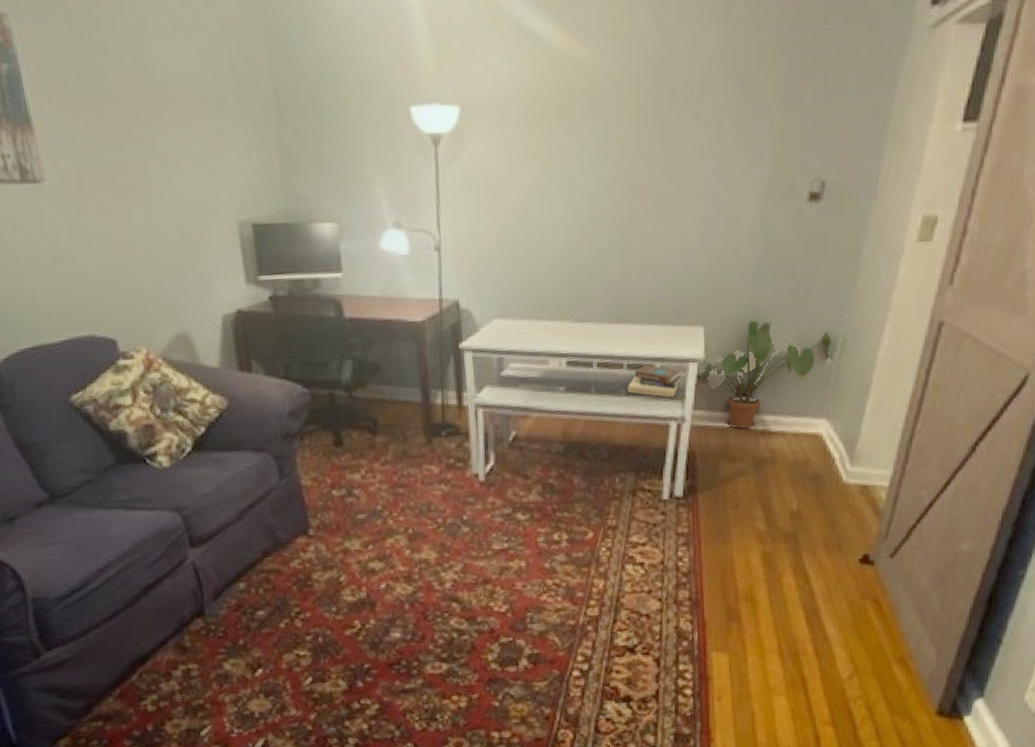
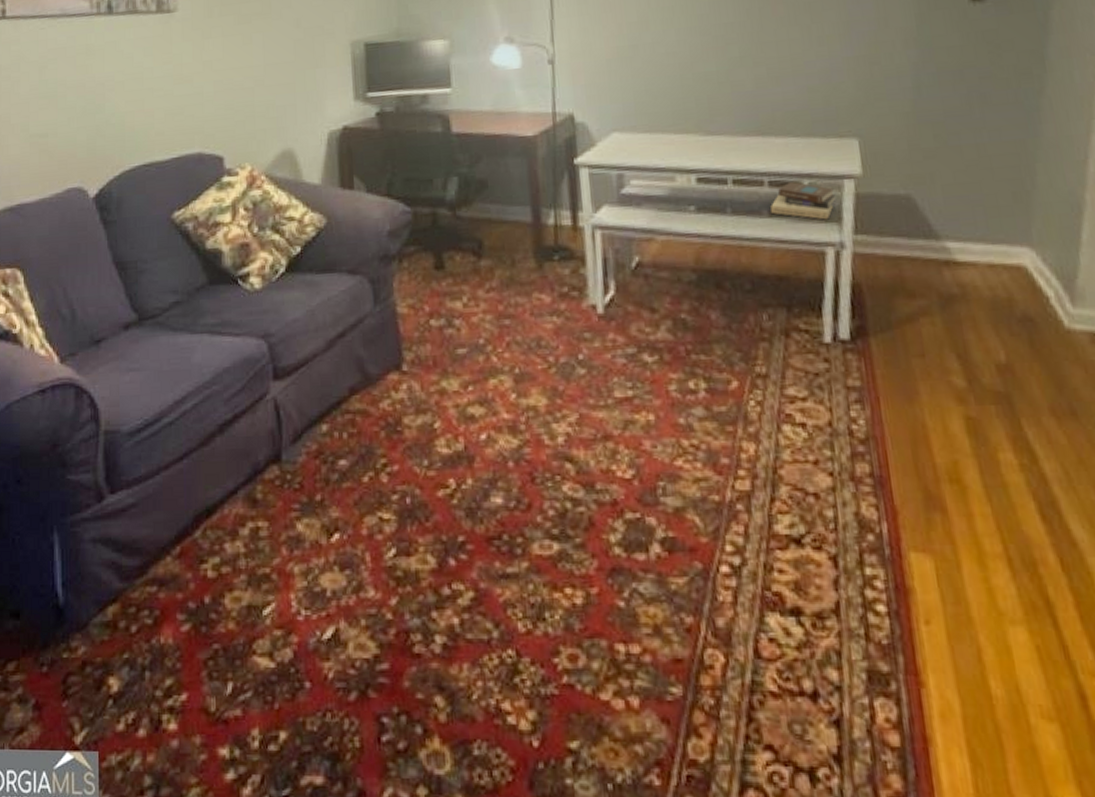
house plant: present [698,320,832,429] -> none [857,131,1026,258]

